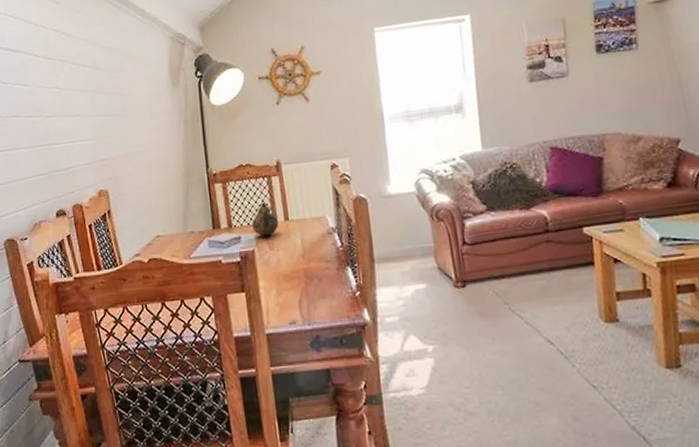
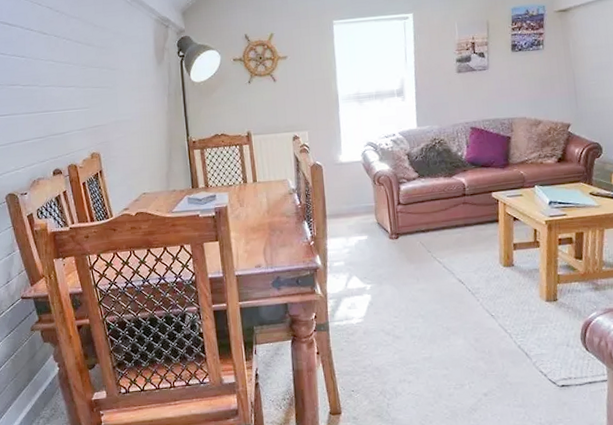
teapot: present [252,202,279,237] -> none [225,166,249,196]

